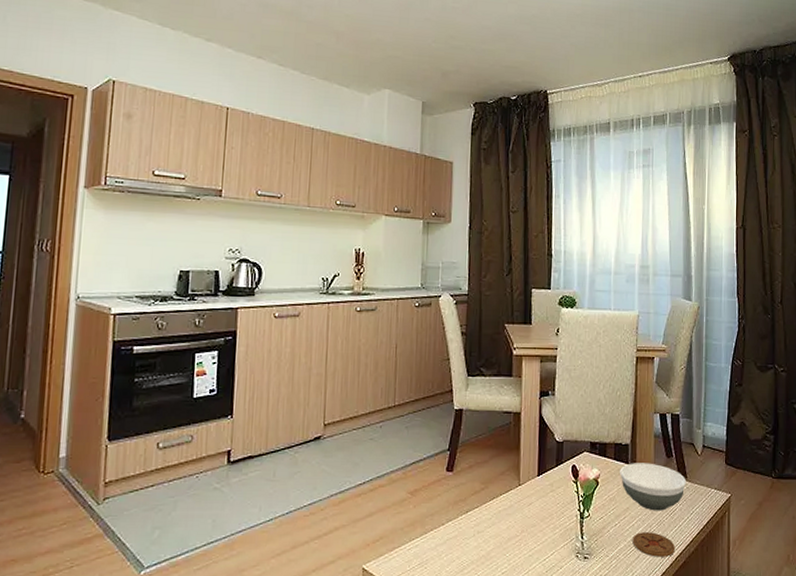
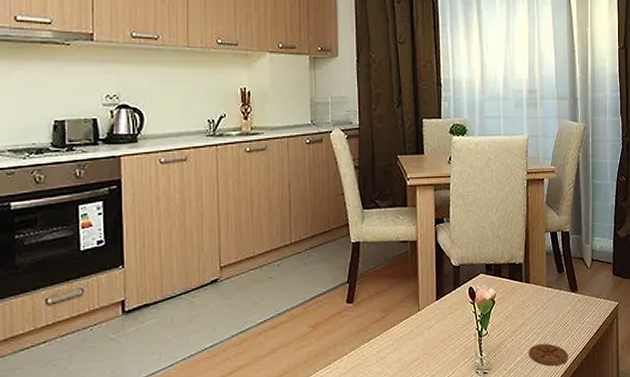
bowl: present [620,463,687,511] -> none [515,279,578,324]

